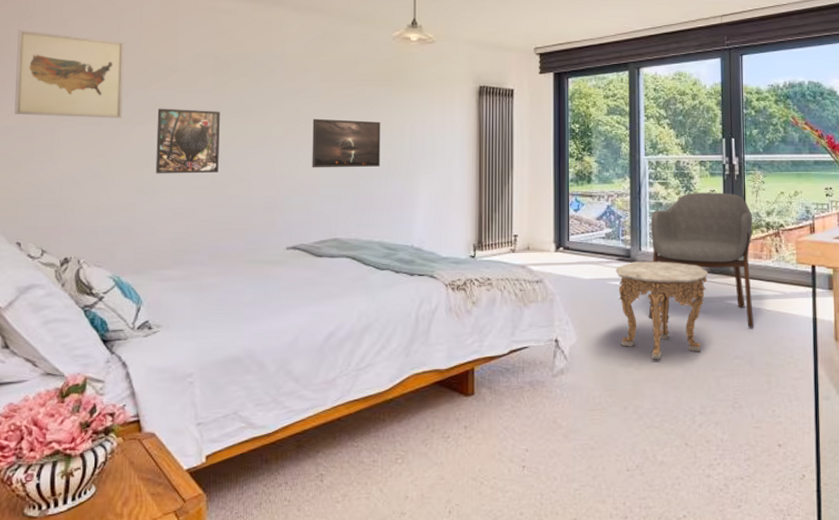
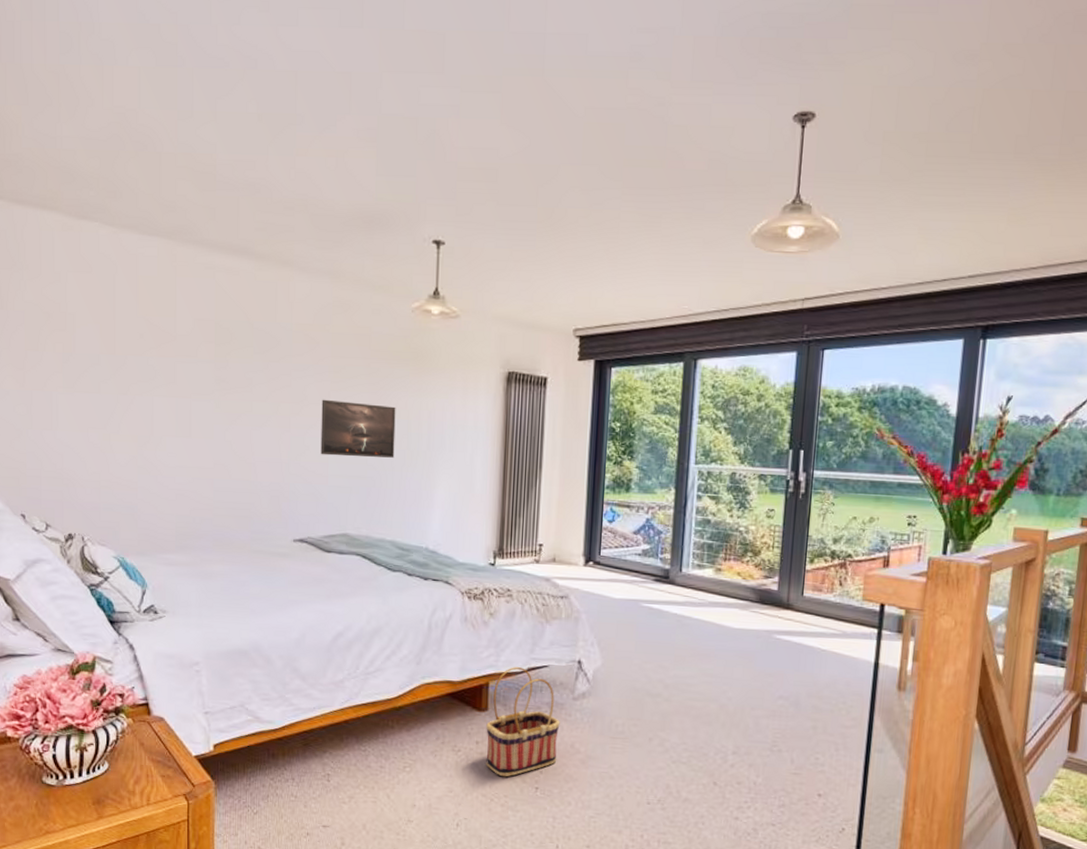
wall art: present [14,30,124,118] -> none [10,283,120,388]
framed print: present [155,108,220,174] -> none [157,378,223,454]
basket: none [473,350,542,459] -> present [486,667,560,777]
side table: present [616,261,708,359] -> none [651,583,757,692]
armchair: present [648,192,754,328] -> none [684,510,816,667]

